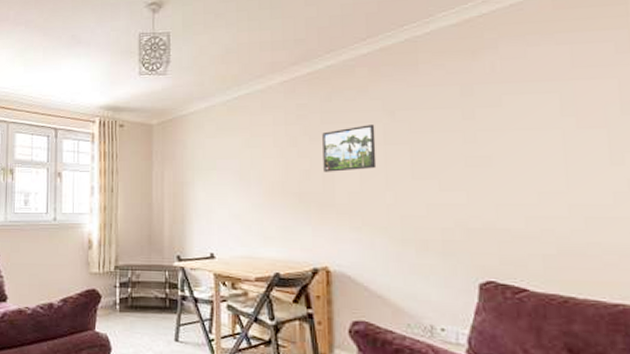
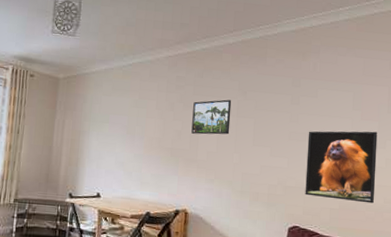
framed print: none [493,142,616,244] -> present [305,131,378,204]

